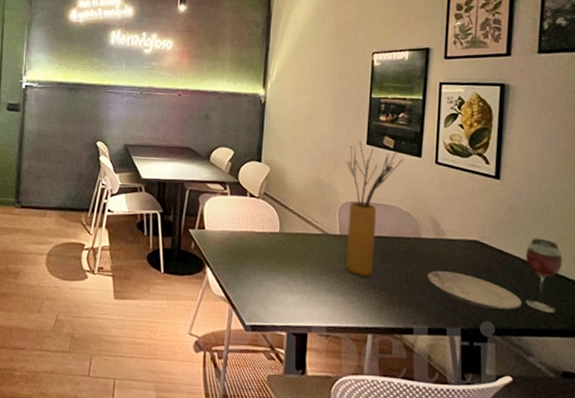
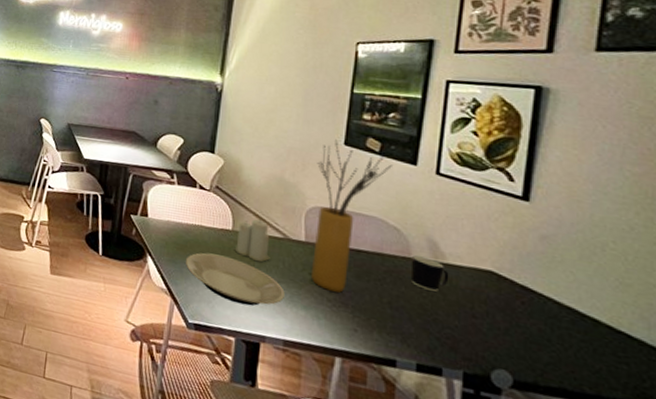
plate: none [240,256,325,300] -> present [185,252,285,306]
candle: none [282,219,312,259] -> present [234,219,270,263]
mug: none [420,235,448,265] -> present [410,255,449,292]
plate: present [426,270,523,310] -> none [417,298,557,362]
wineglass: present [525,238,563,313] -> none [561,278,623,377]

